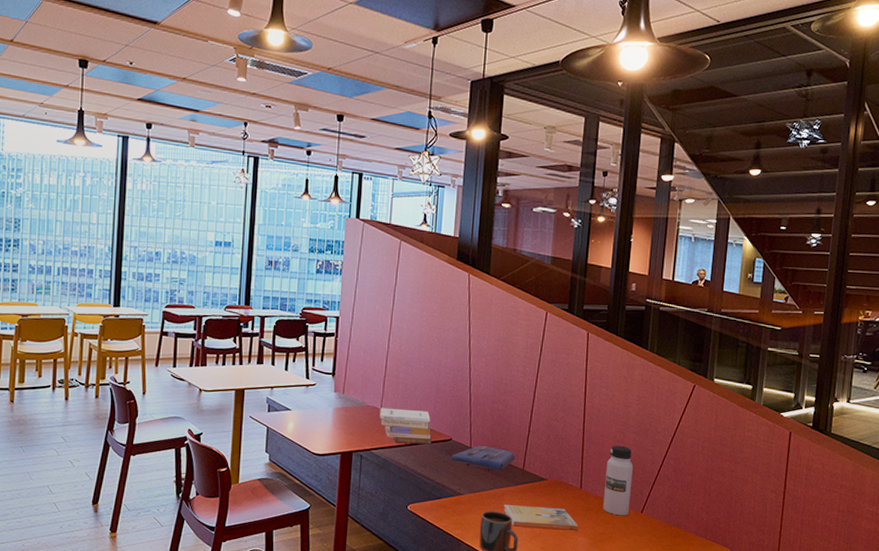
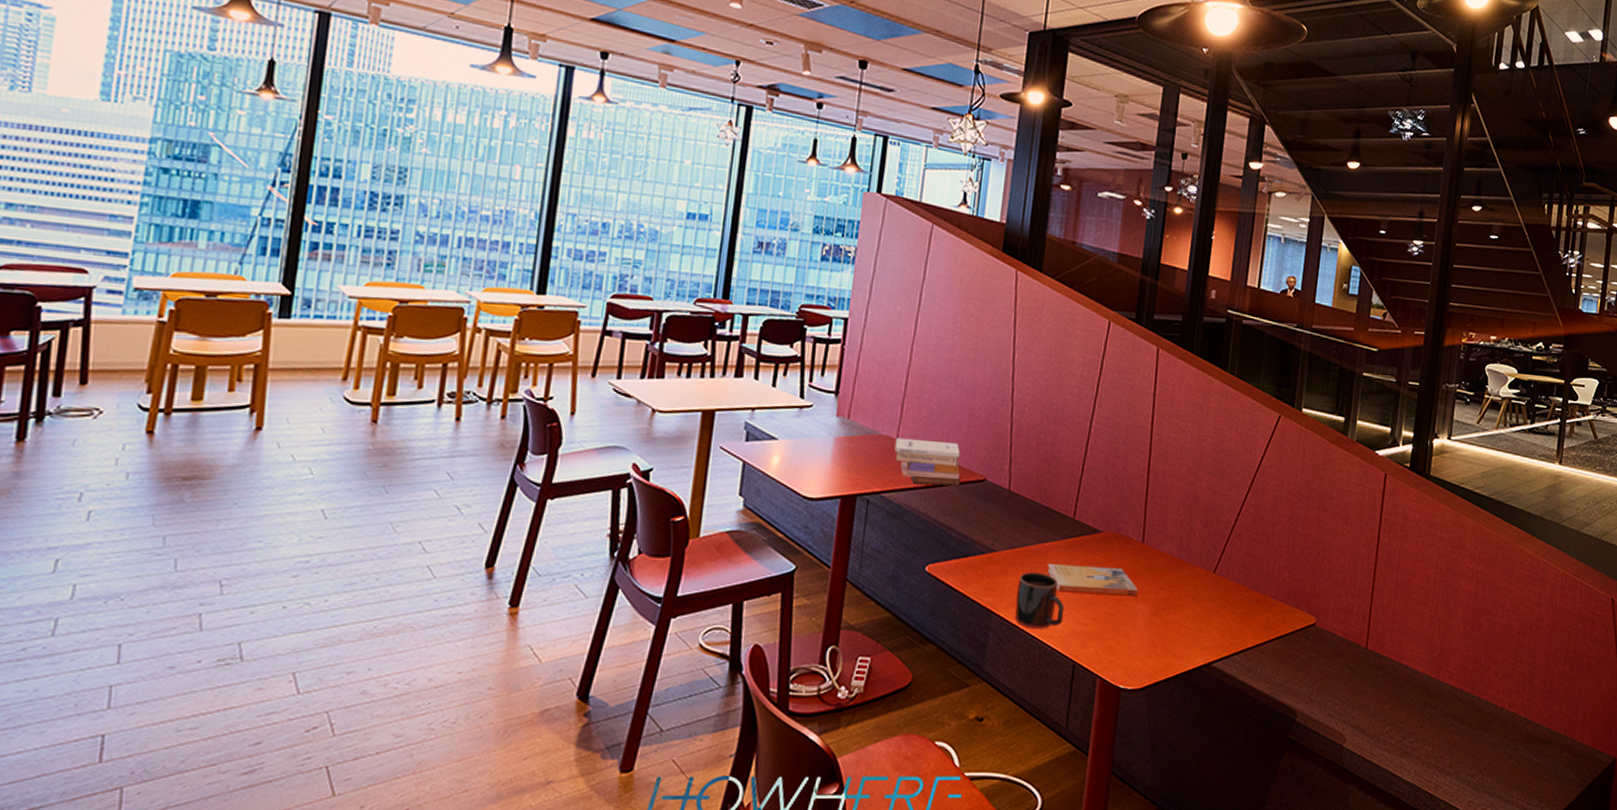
tote bag: present [451,445,517,471] -> none [984,487,1067,521]
water bottle: present [603,445,634,516] -> none [1168,488,1207,577]

